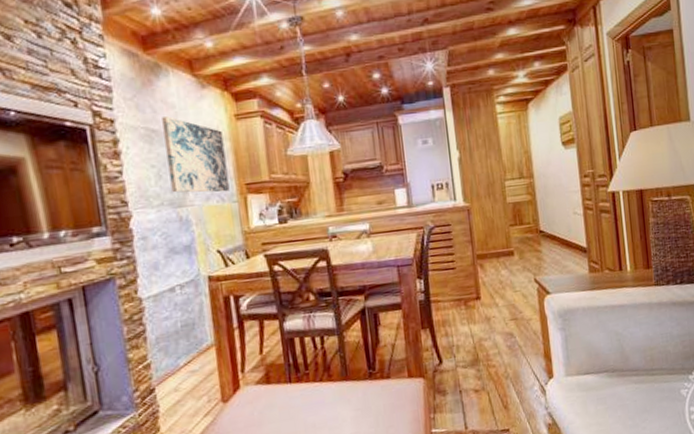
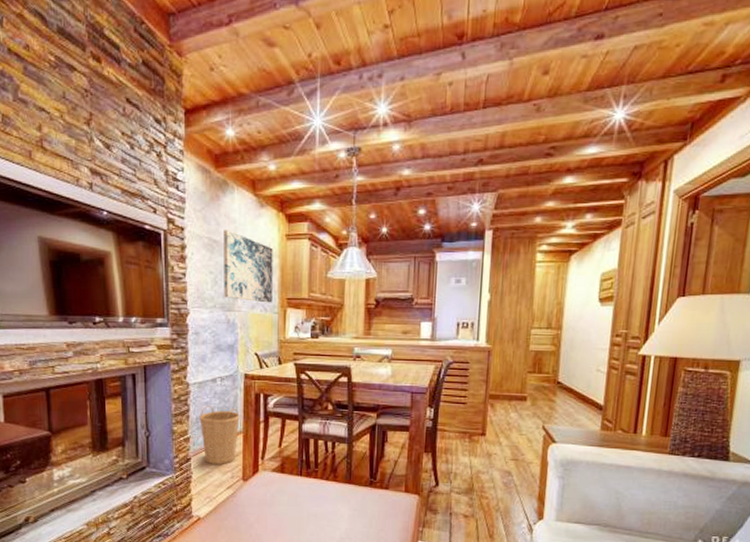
basket: none [159,317,210,391] -> present [199,404,240,464]

